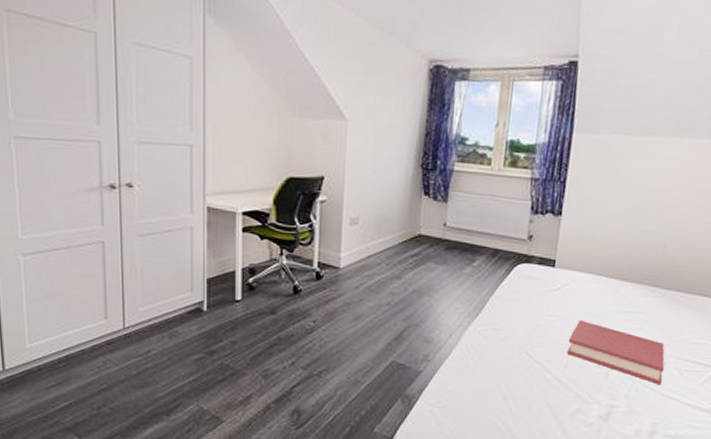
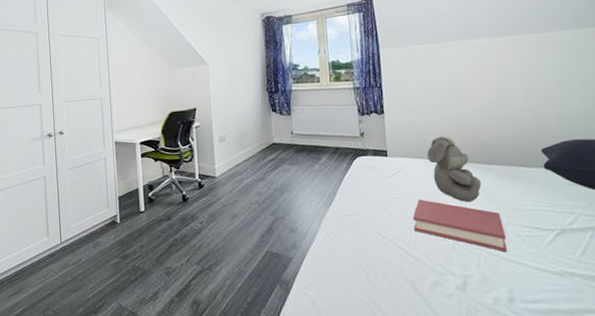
teddy bear: none [600,251,653,329] -> present [427,136,481,203]

